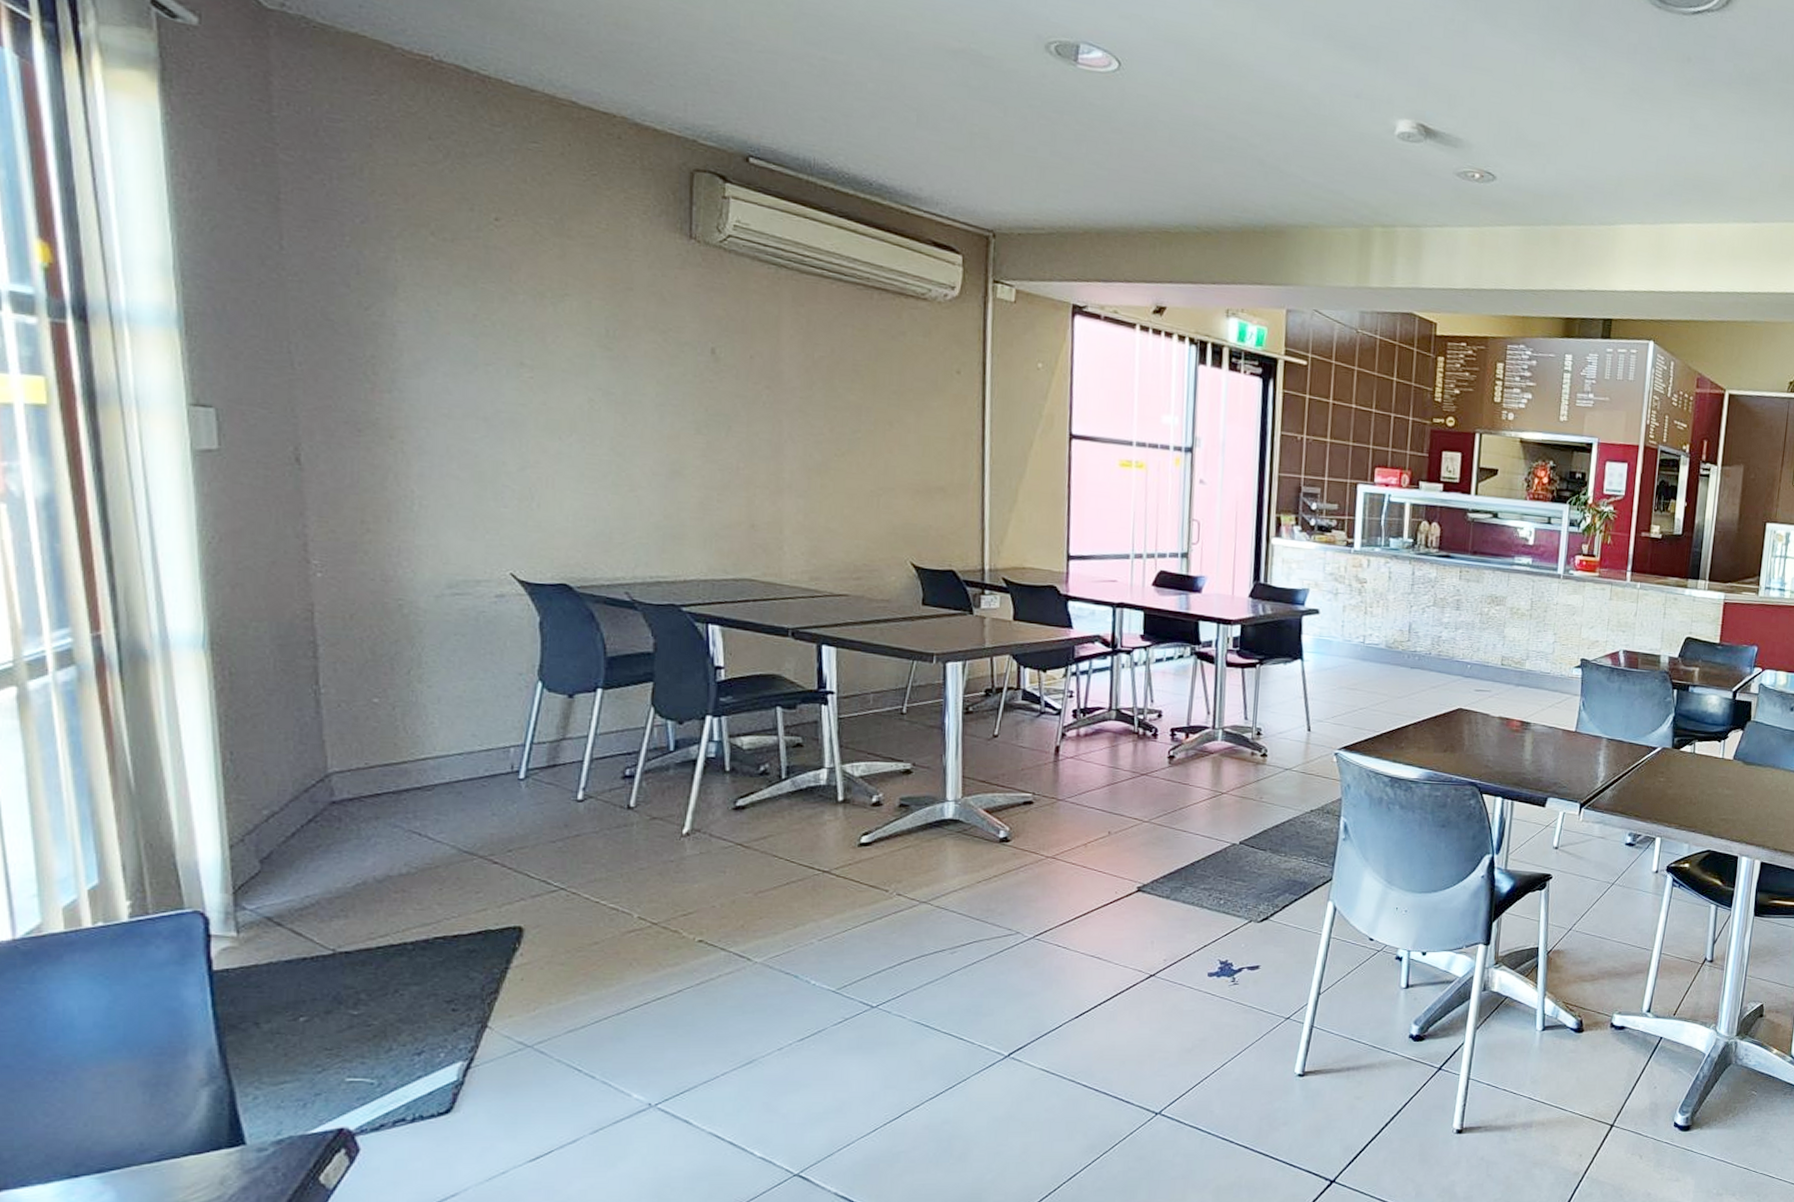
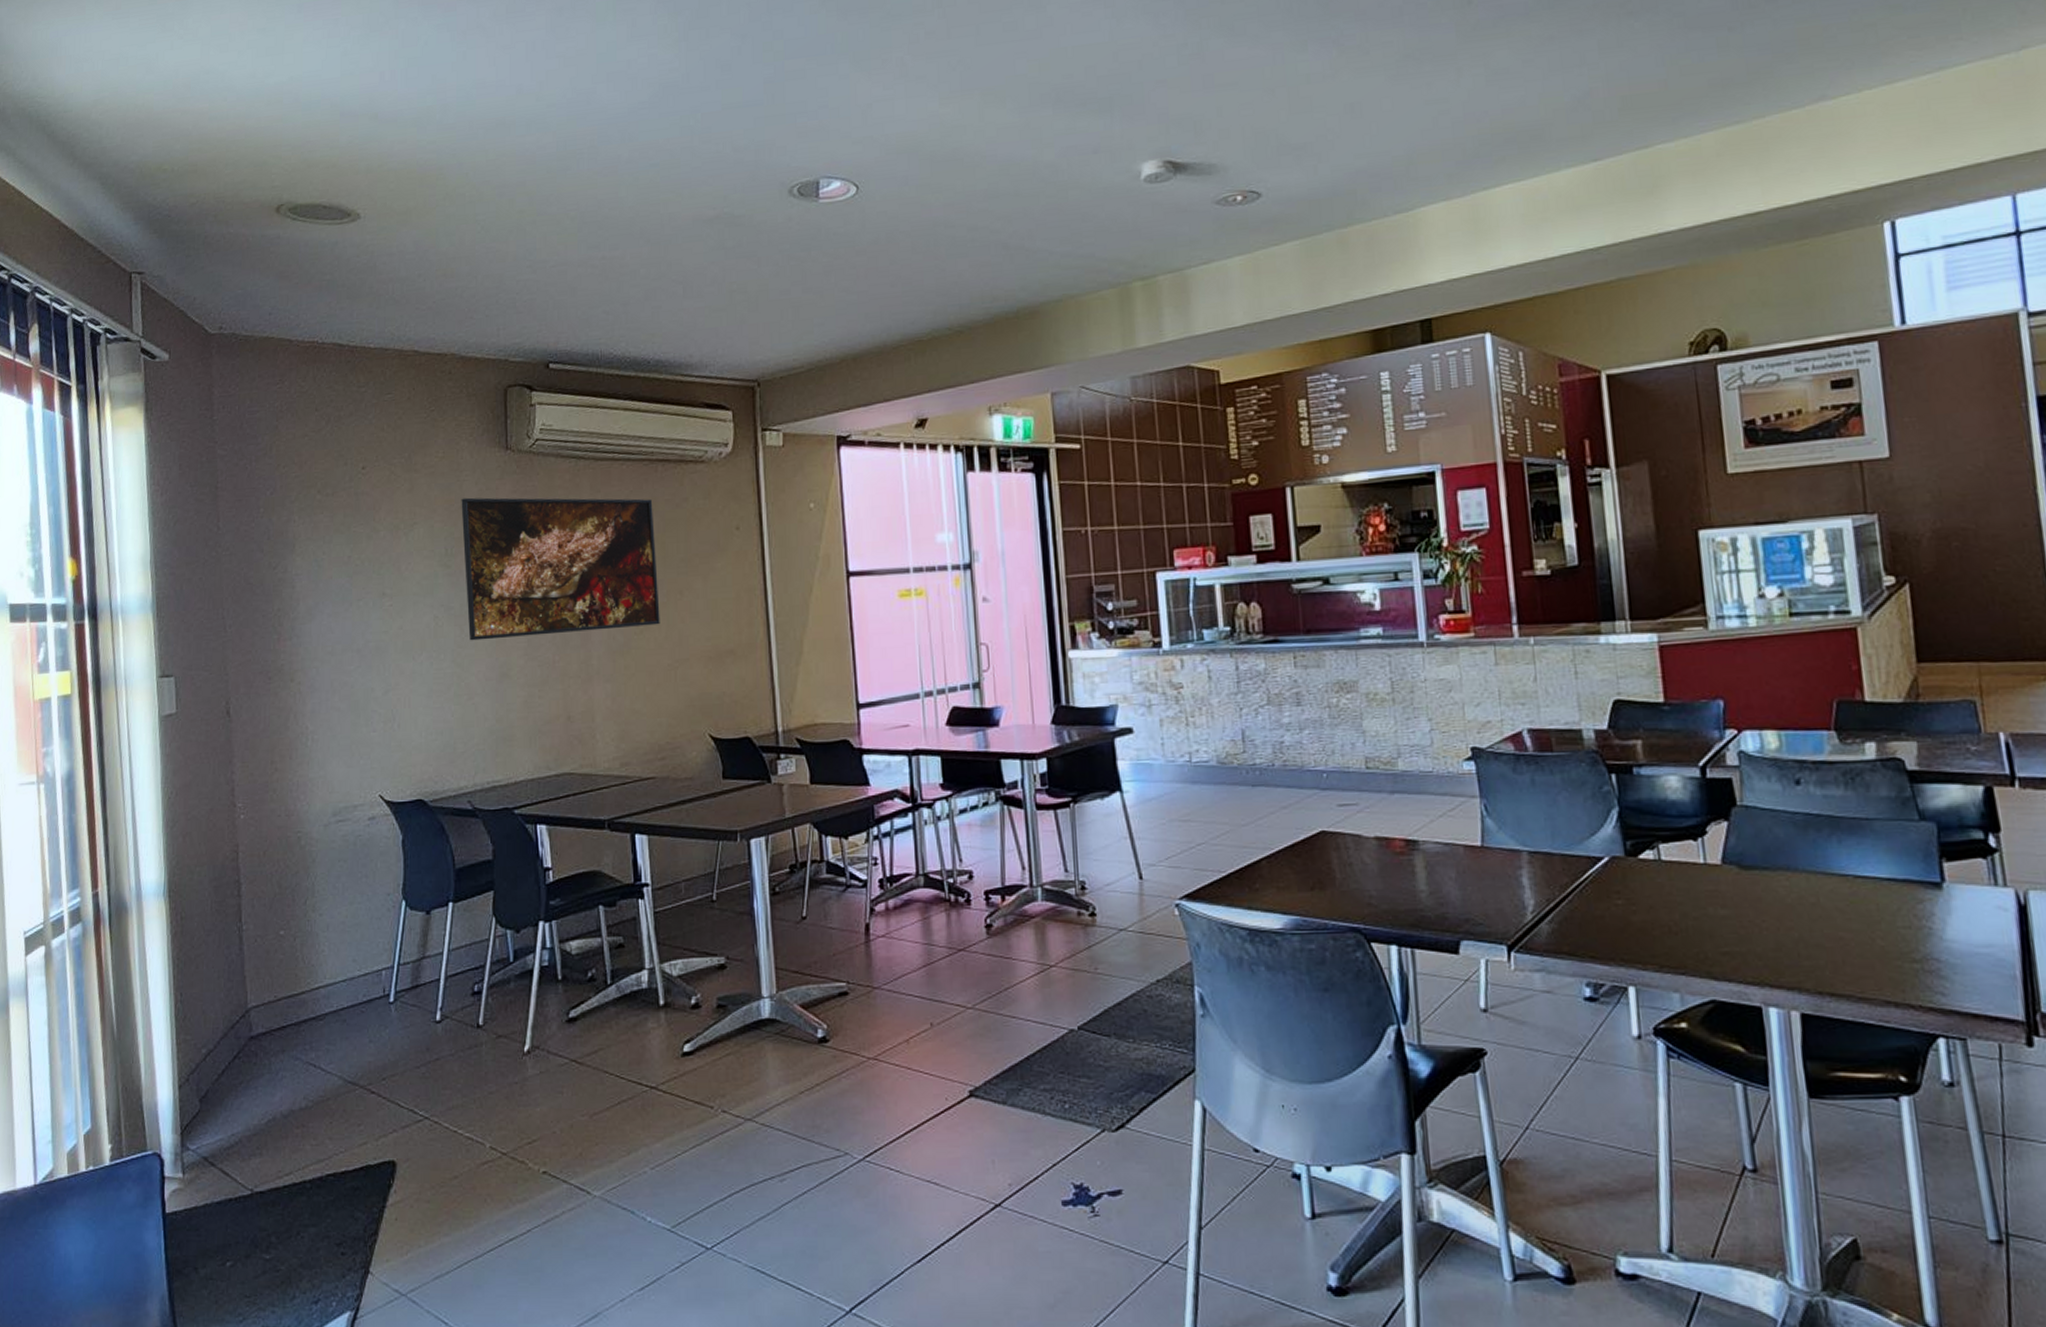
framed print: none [628,279,866,451] -> present [461,497,660,641]

